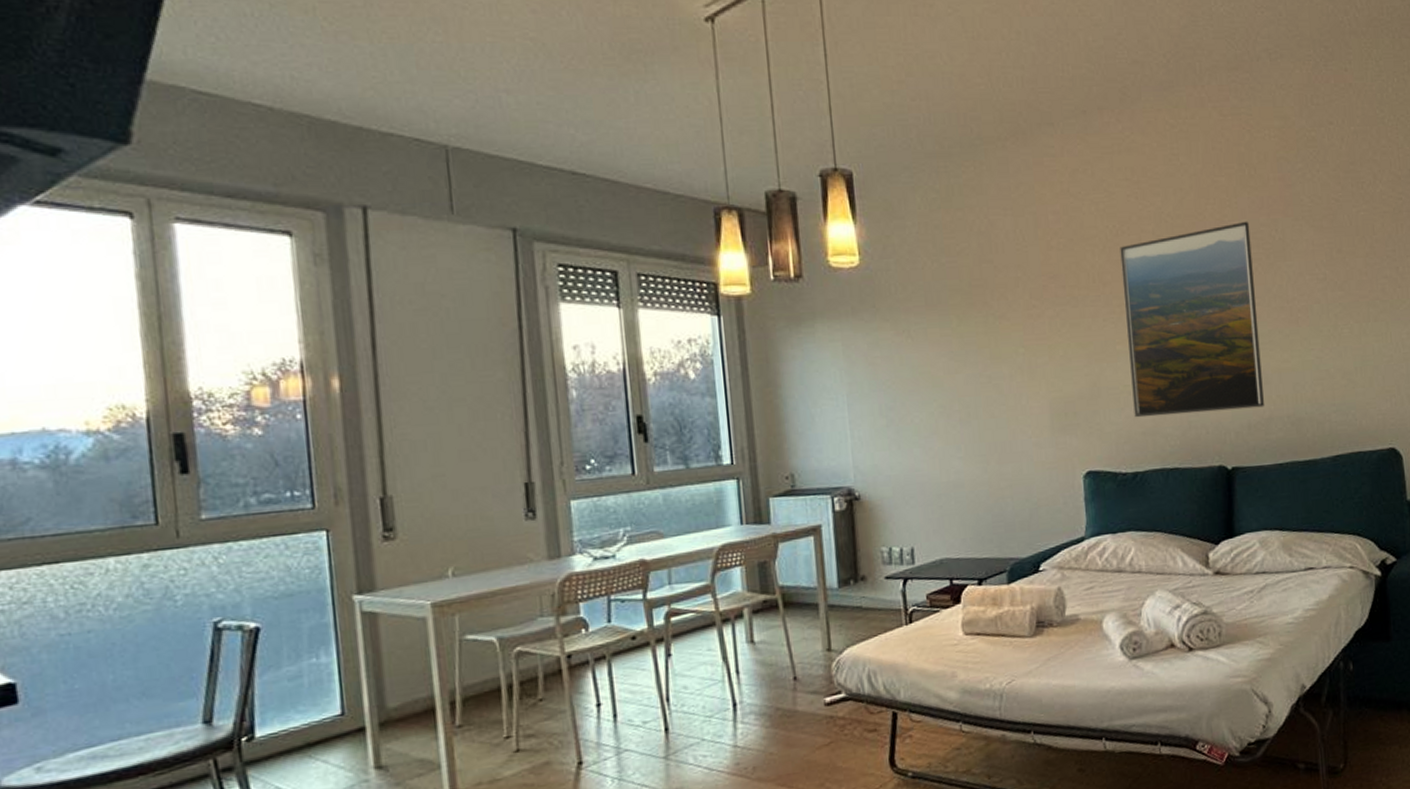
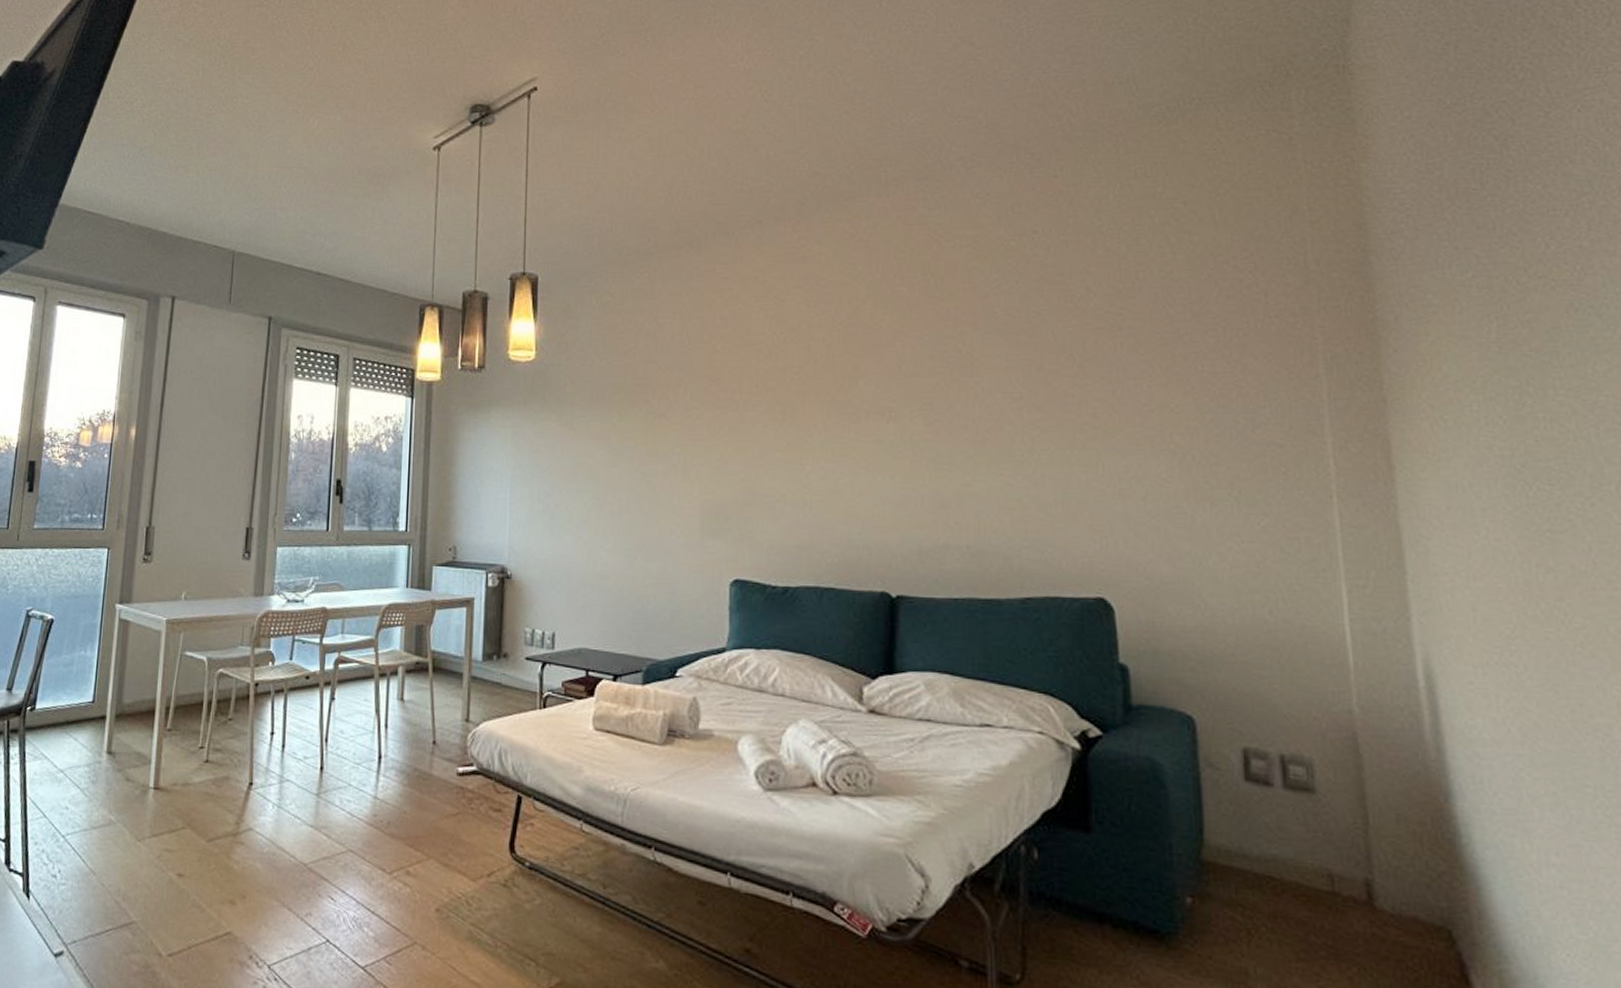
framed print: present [1120,221,1264,418] -> none [787,332,939,533]

